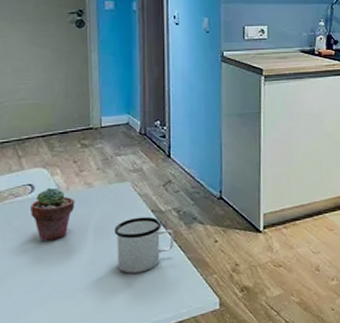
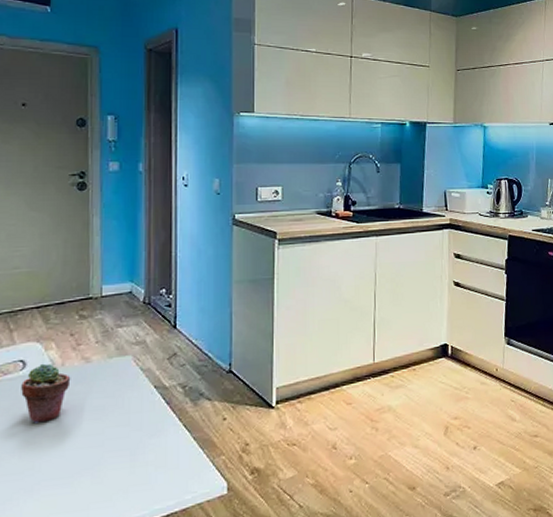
mug: present [114,216,174,273] -> none [113,393,178,457]

